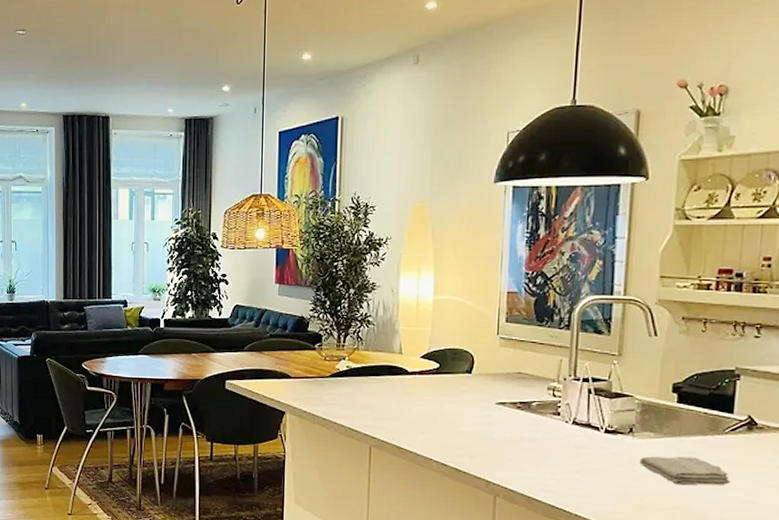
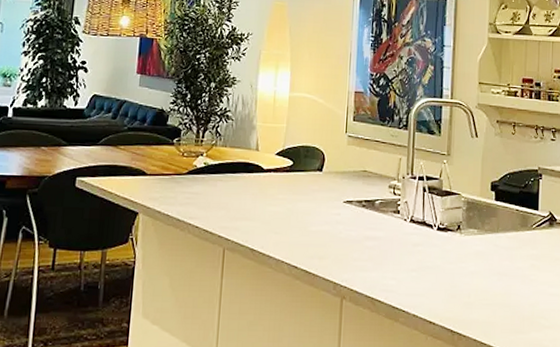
washcloth: present [639,456,731,485] -> none [466,252,539,280]

